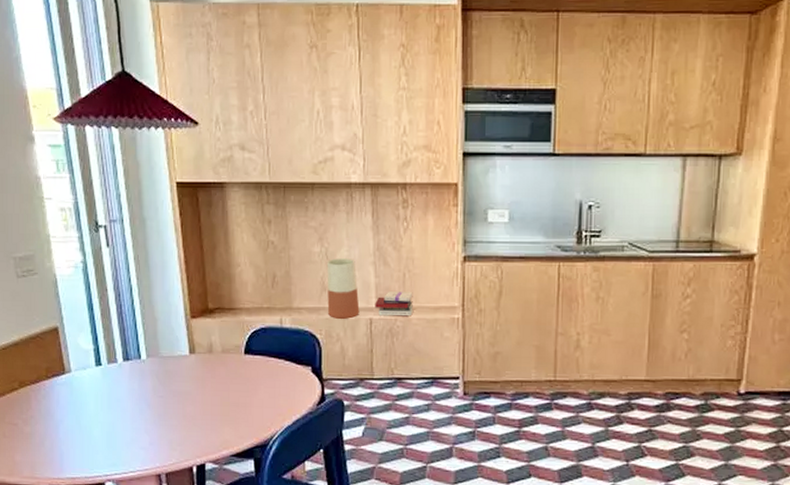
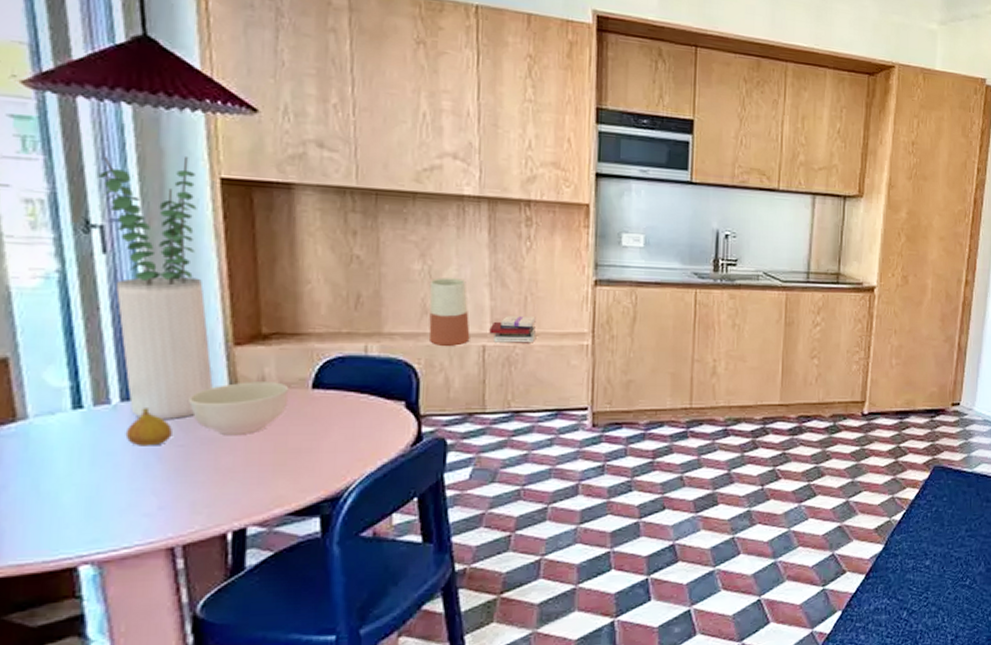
vase: none [101,167,179,377] -> present [98,157,213,421]
fruit: none [127,366,155,396] -> present [125,408,172,446]
bowl: none [163,347,229,391] -> present [187,382,289,436]

